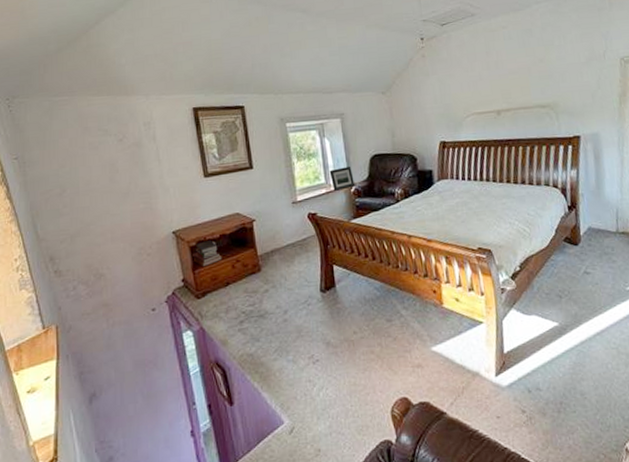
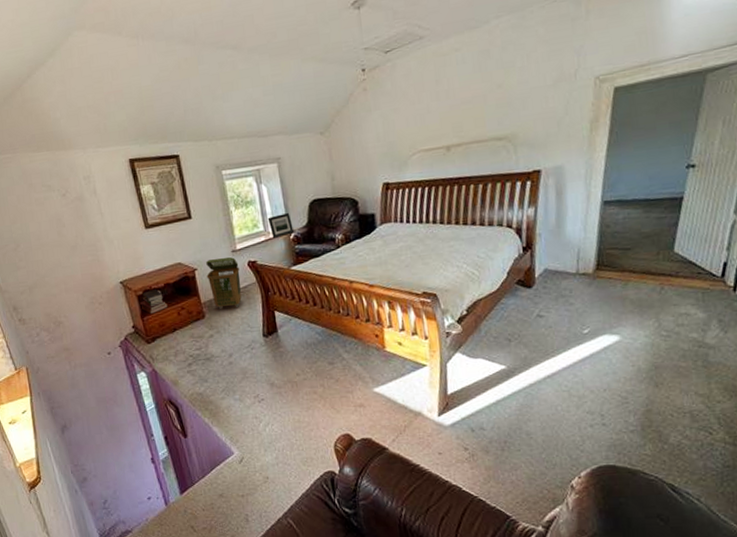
laundry basket: none [265,209,300,263] -> present [206,257,242,310]

